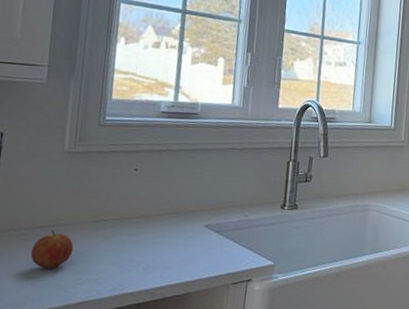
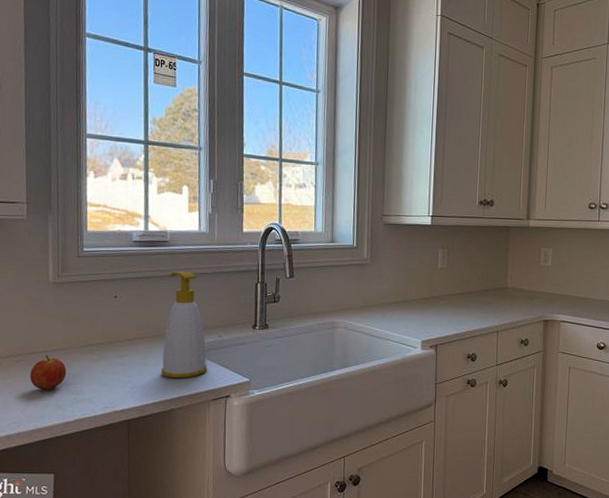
soap bottle: none [178,145,230,260] -> present [161,271,207,379]

